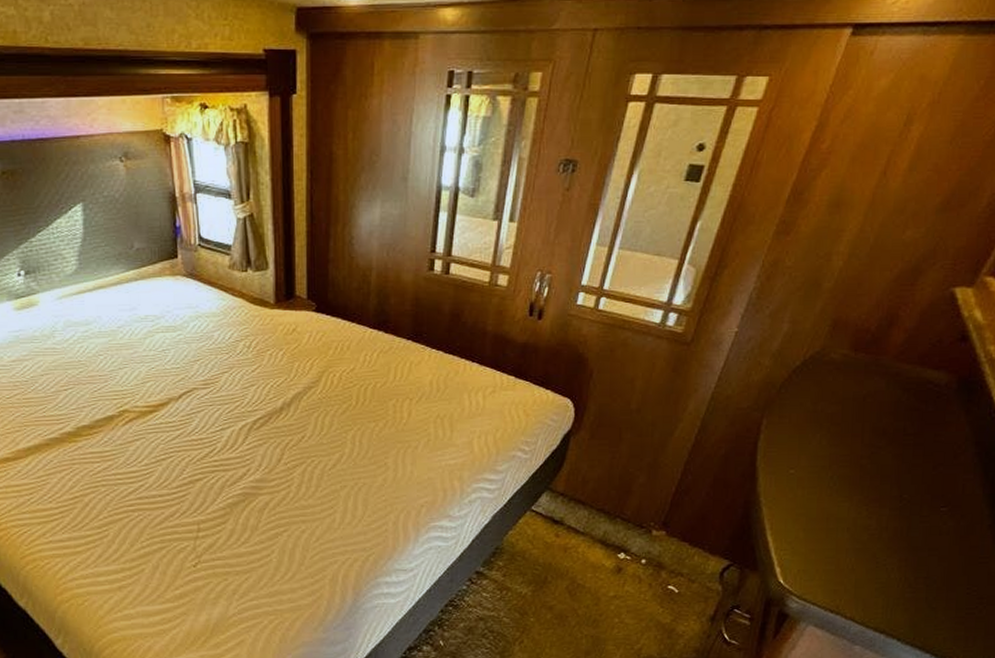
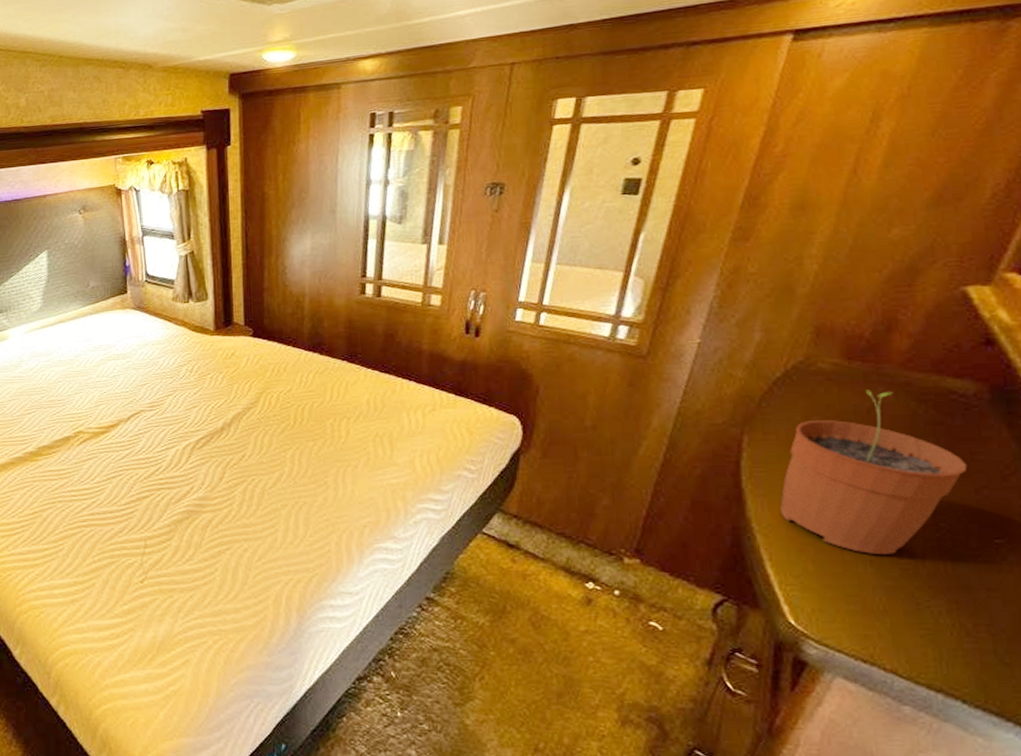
plant pot: none [784,377,931,522] -> present [779,388,968,554]

